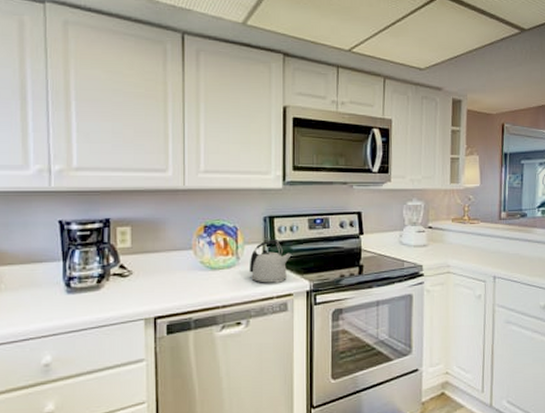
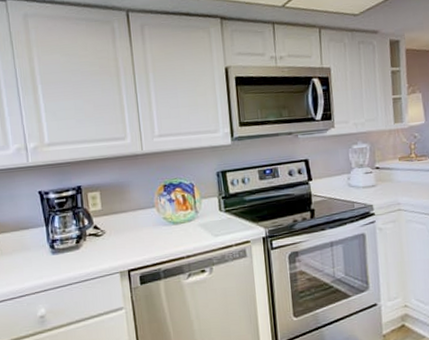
kettle: present [250,240,292,283] -> none [207,192,246,233]

